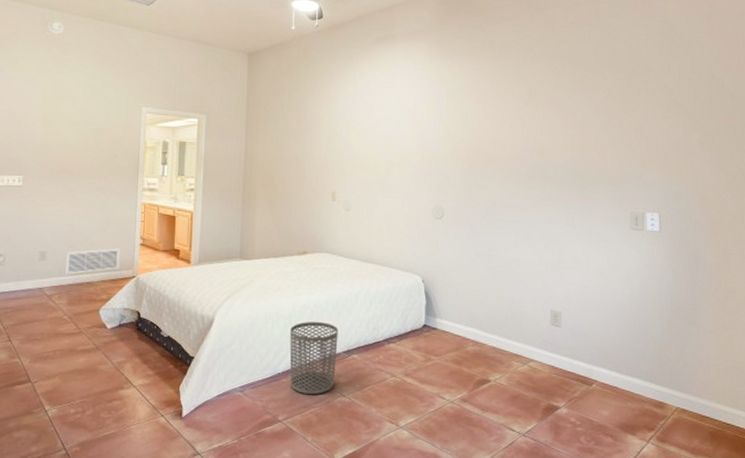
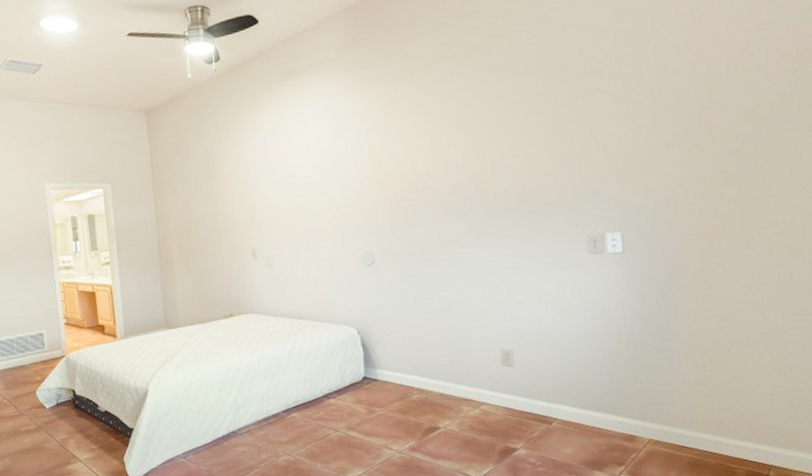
waste bin: present [289,322,338,395] -> none [225,384,277,456]

